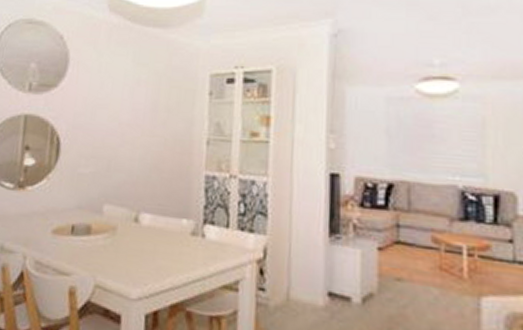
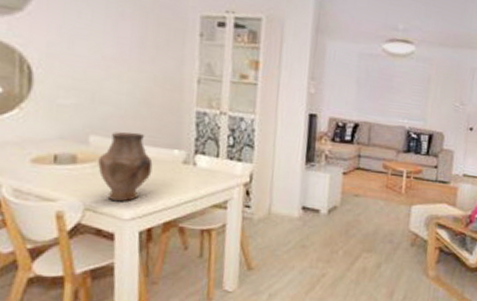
vase: none [109,200,161,279] -> present [98,132,153,202]

